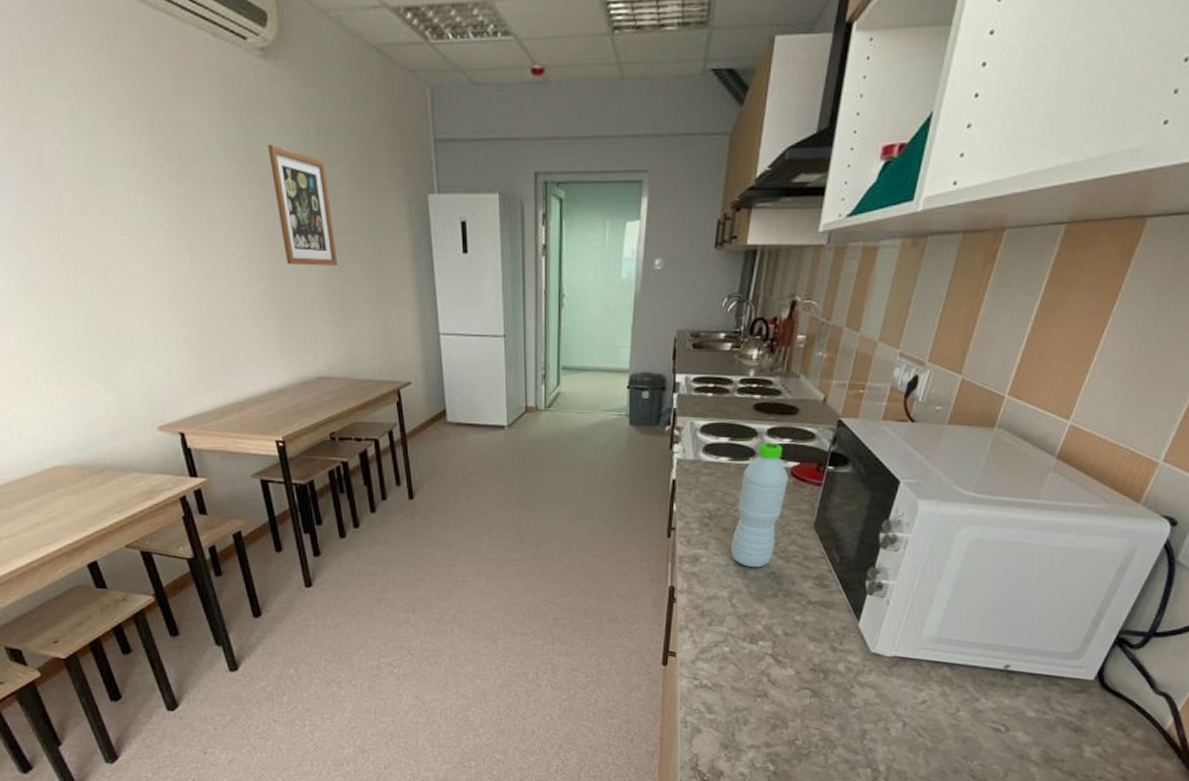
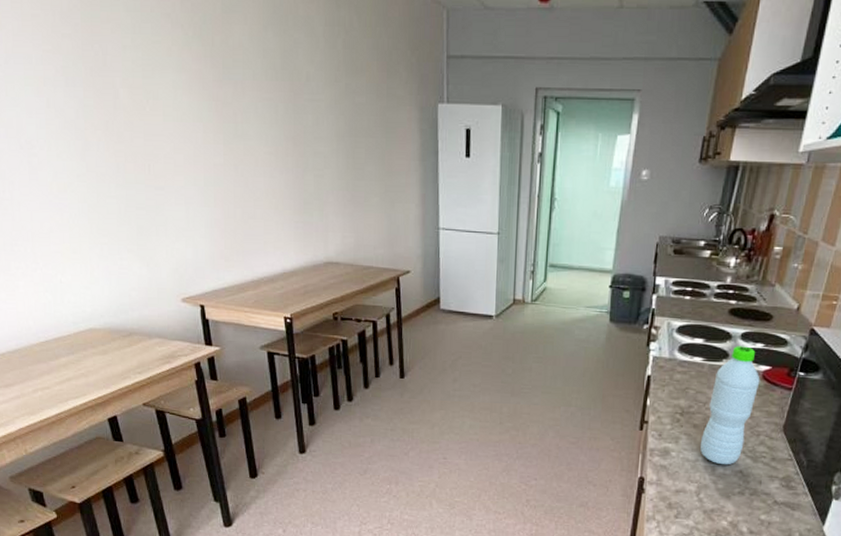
wall art: present [268,145,338,266] -> none [300,56,353,163]

